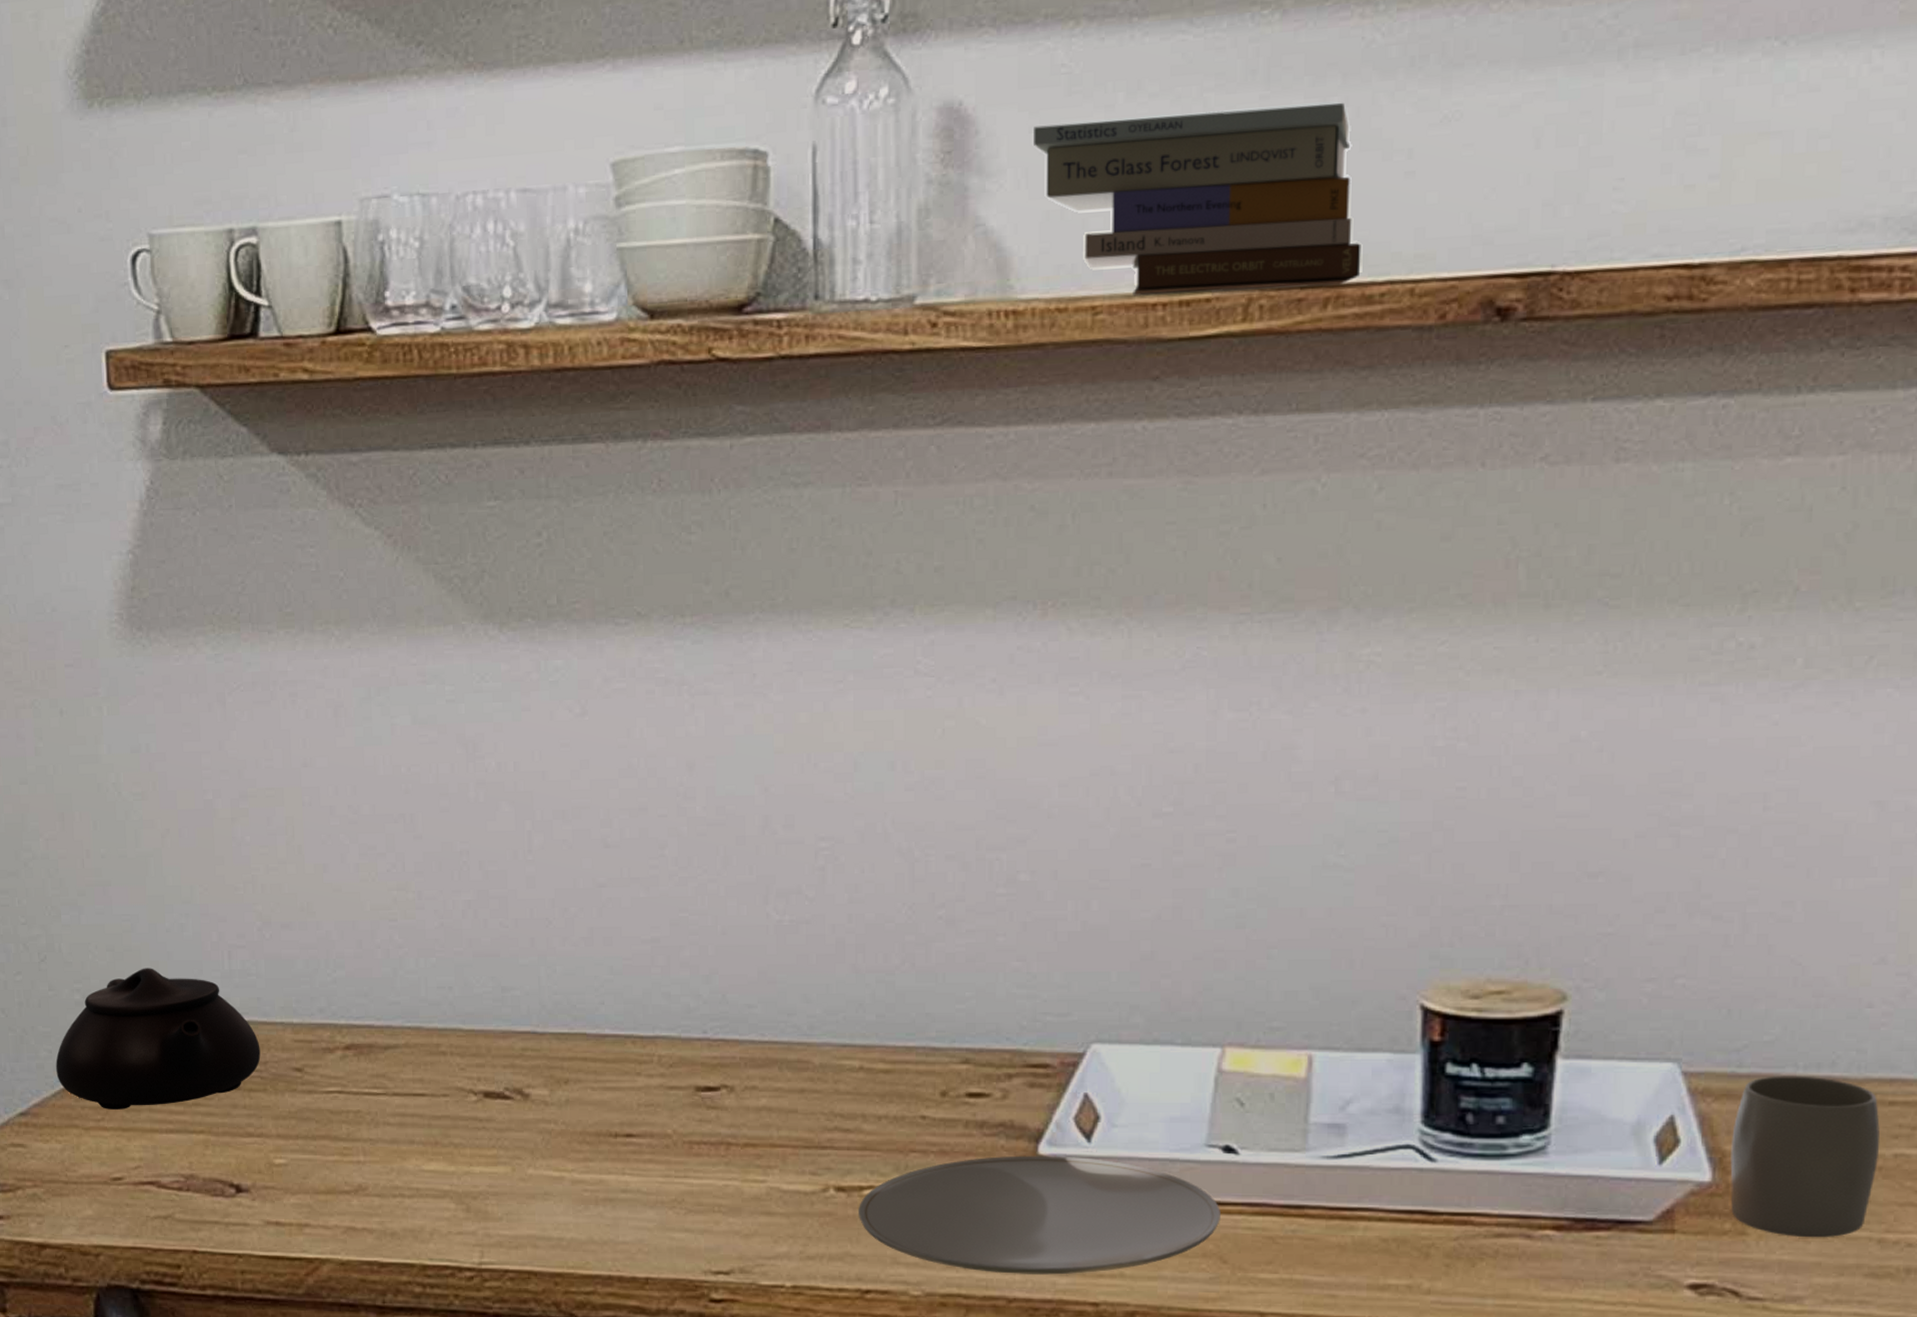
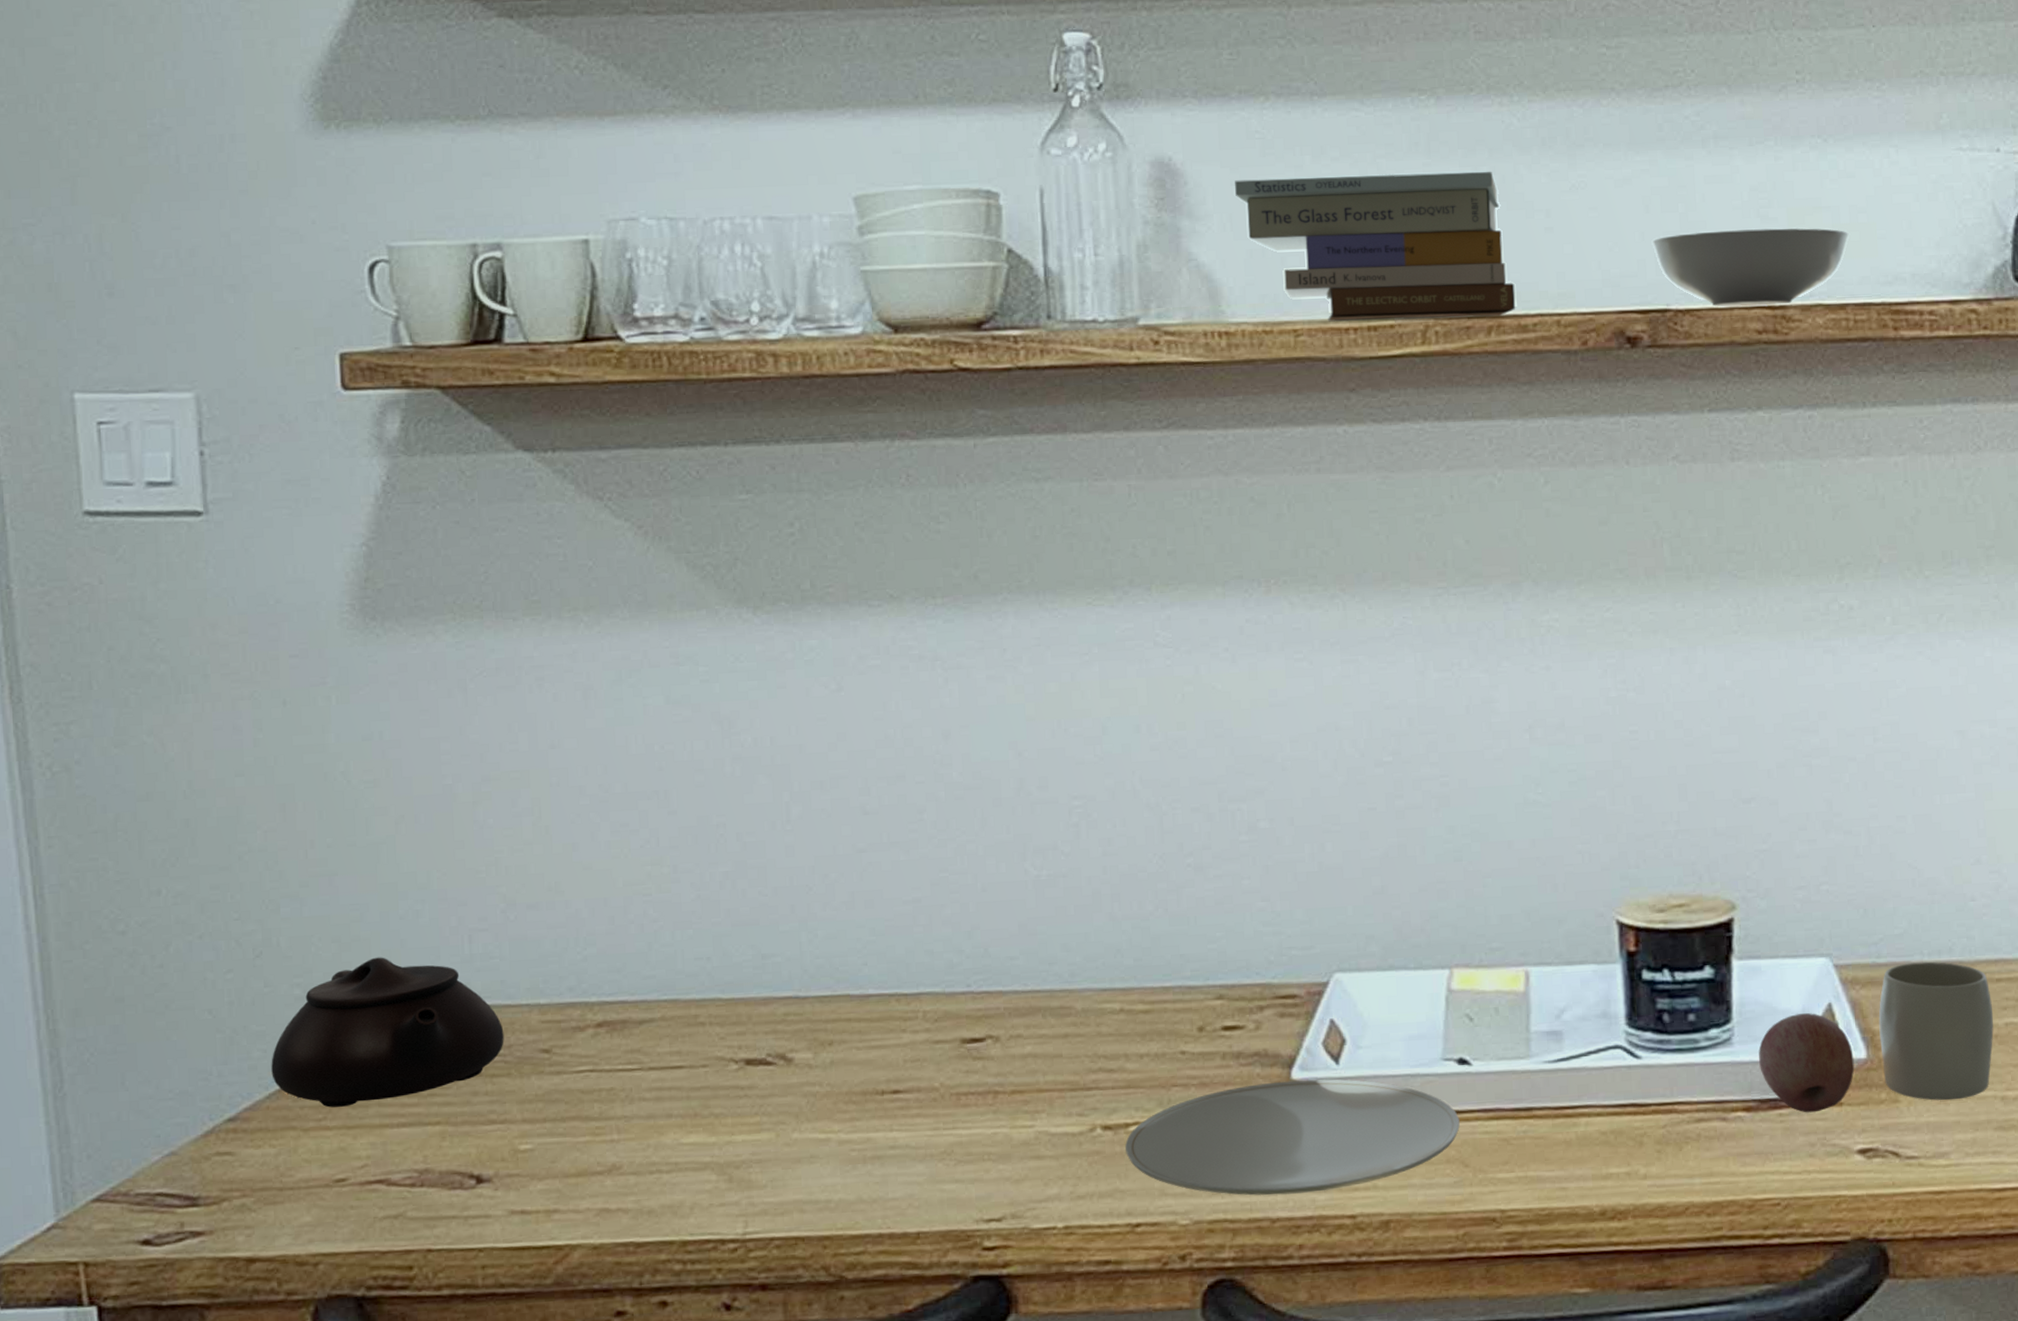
bowl: none [1541,161,1804,267] -> present [1652,228,1849,307]
fruit: none [1578,1124,1696,1238] -> present [1758,1012,1855,1113]

